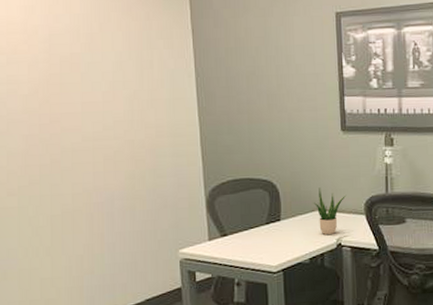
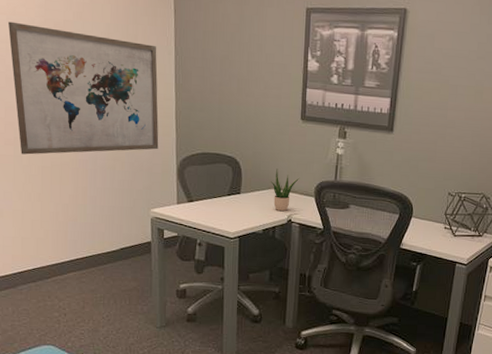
wall art: none [9,61,184,205] -> present [8,21,159,155]

